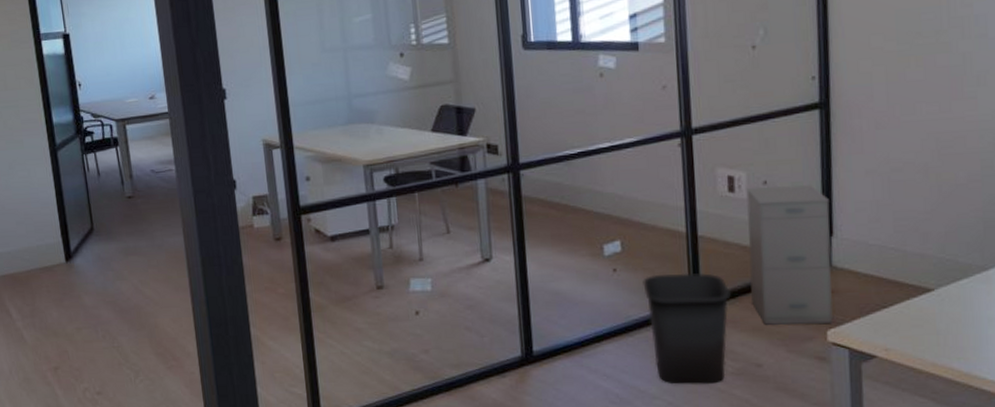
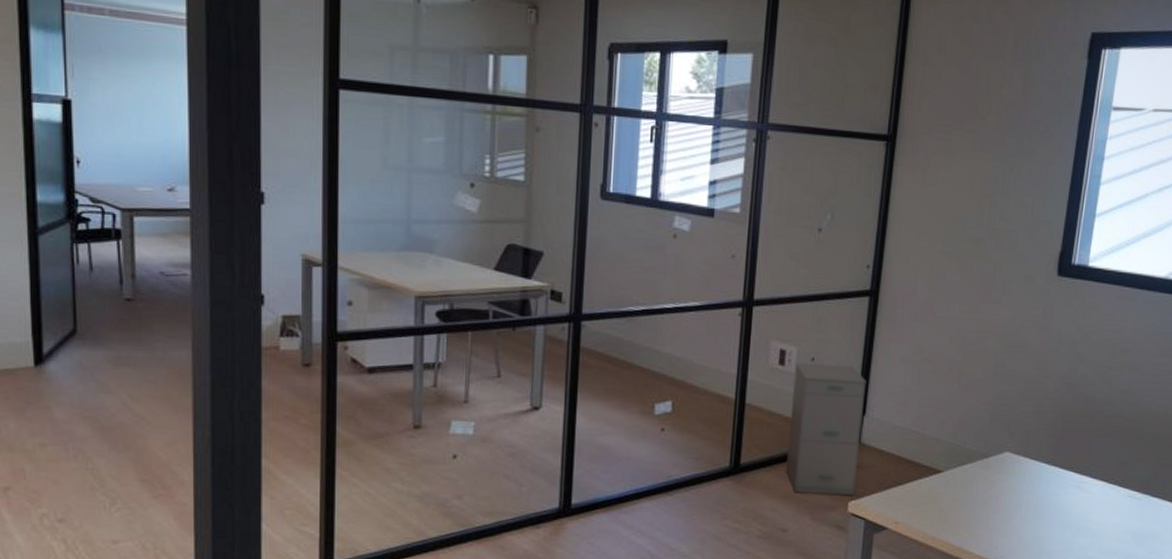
waste bin: present [643,272,731,385] -> none [688,437,768,546]

